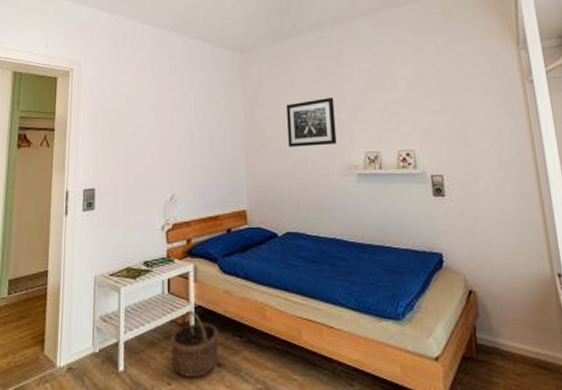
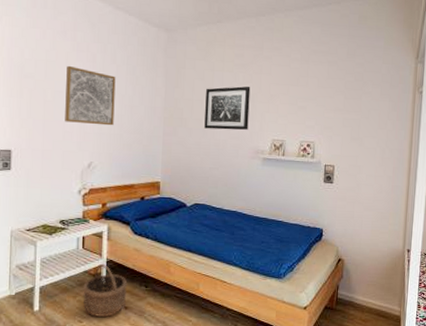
wall art: none [146,97,194,155] -> present [65,65,116,126]

